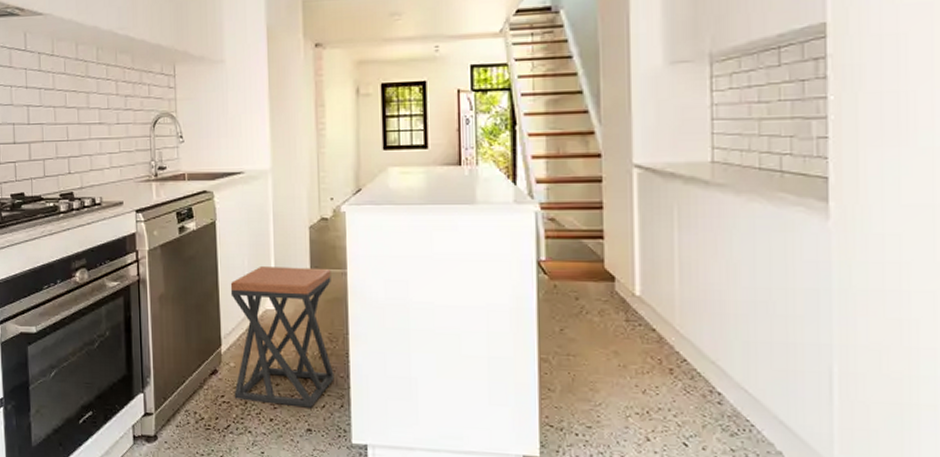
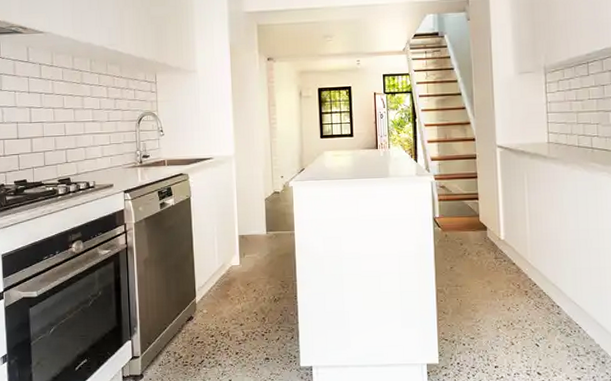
stool: present [230,265,334,408] -> none [203,230,286,341]

